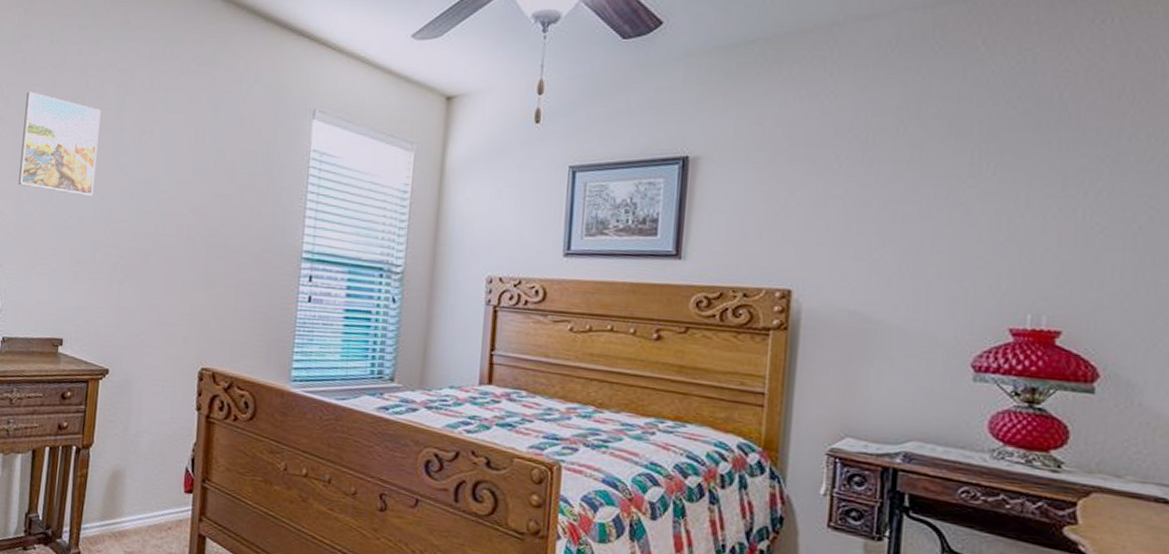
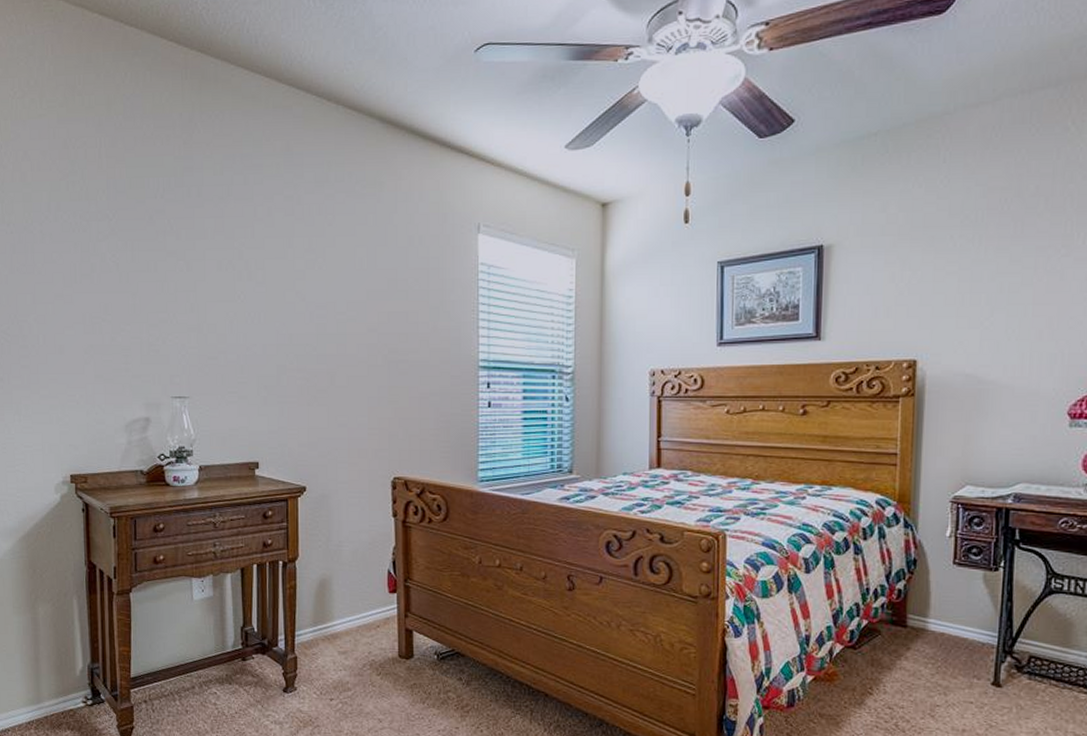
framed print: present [17,91,101,197] -> none [196,224,273,324]

